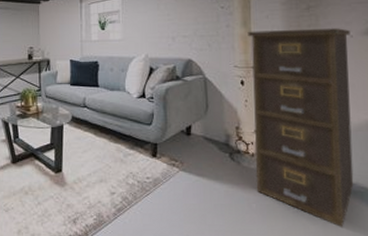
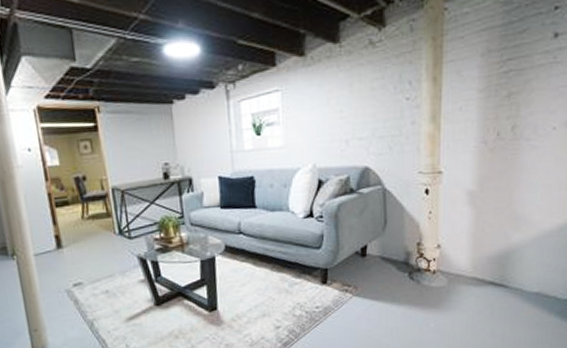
filing cabinet: present [247,28,354,227] -> none [436,119,554,337]

